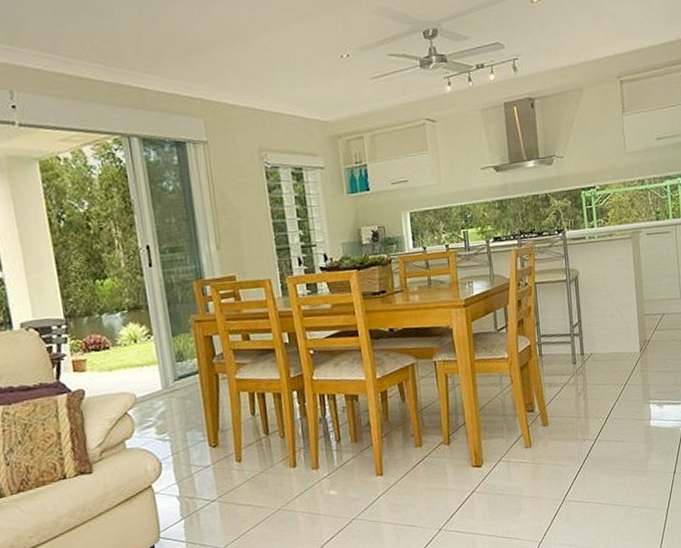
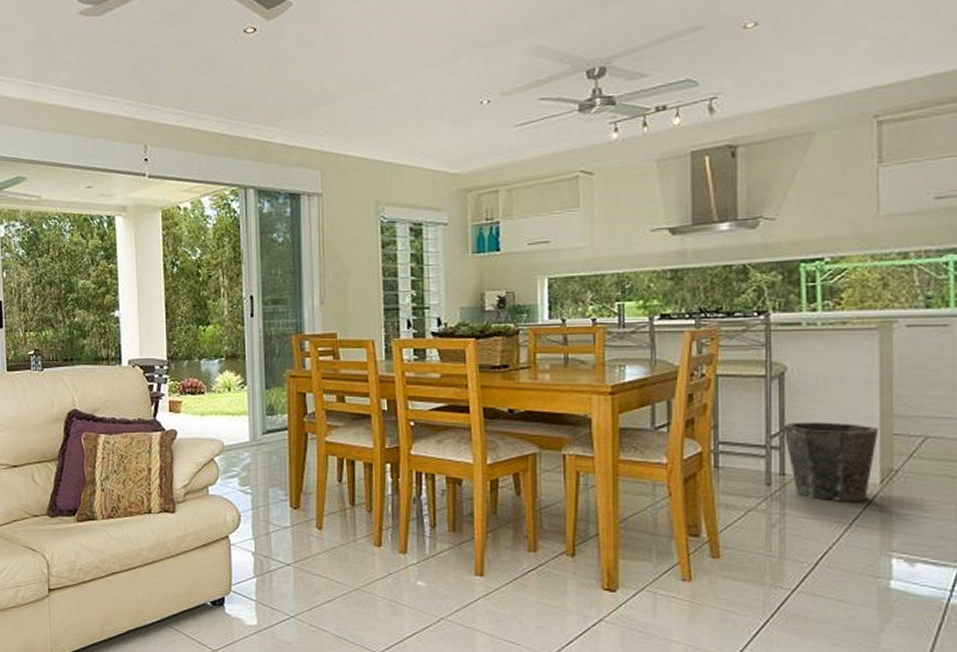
waste bin: none [580,310,637,370] -> present [783,422,879,502]

